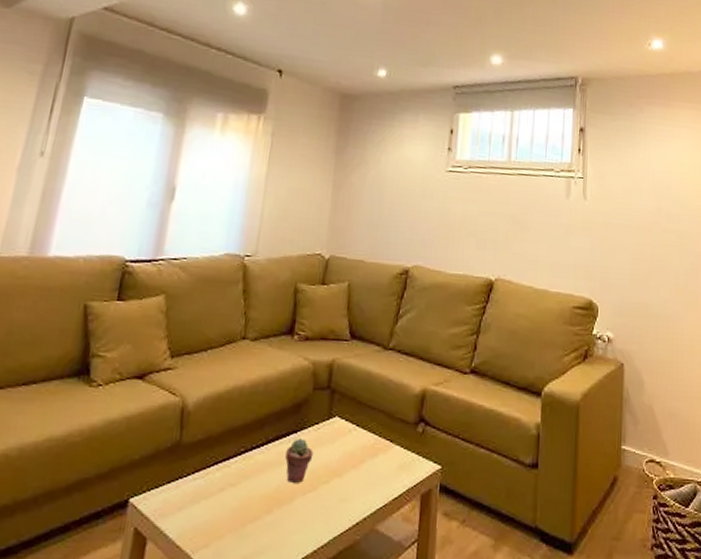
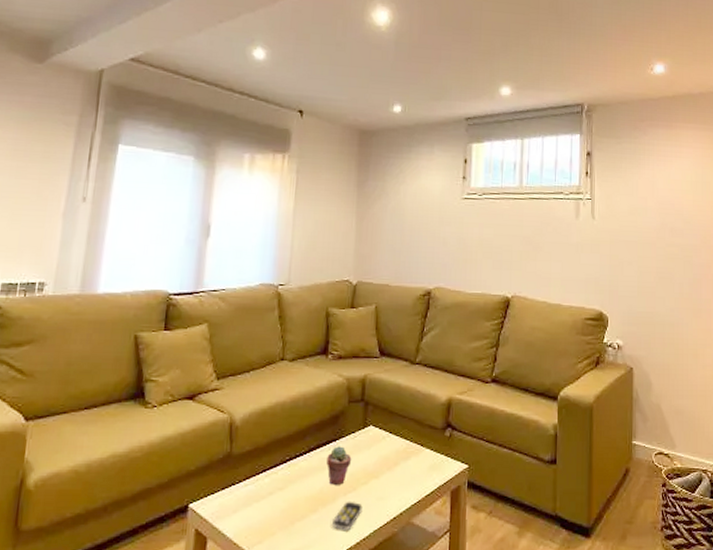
remote control: none [288,502,323,535] -> present [332,501,363,530]

